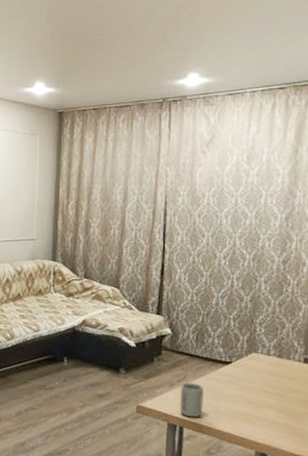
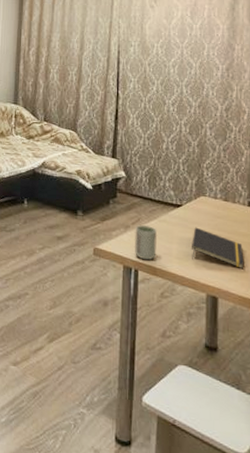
notepad: none [240,384,297,426] -> present [191,227,244,268]

